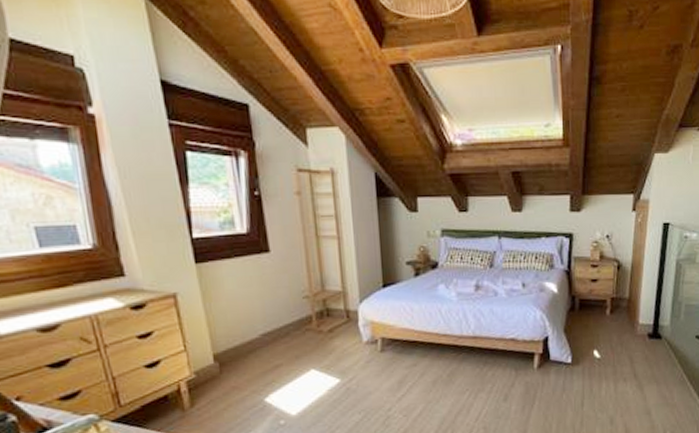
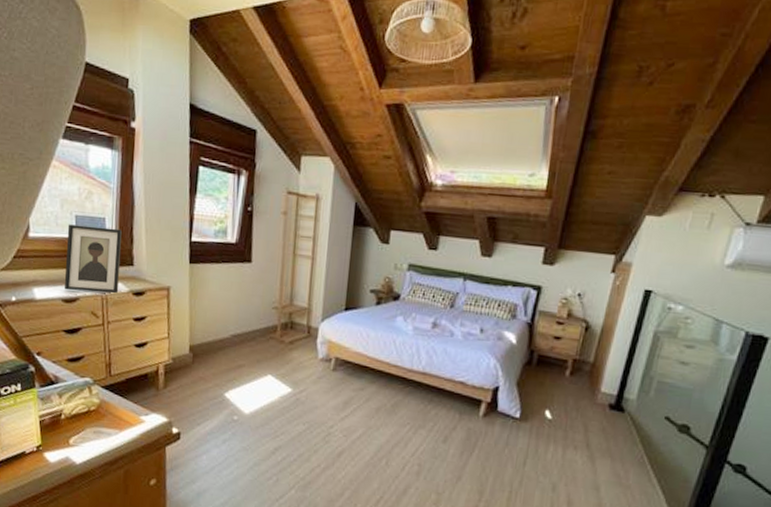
picture frame: none [26,235,112,318] -> present [65,224,123,294]

